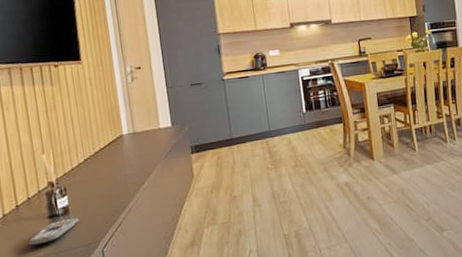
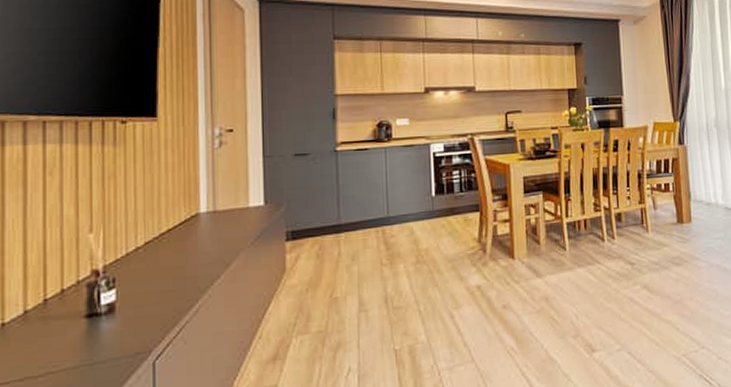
remote control: present [28,217,79,247] -> none [54,318,127,355]

